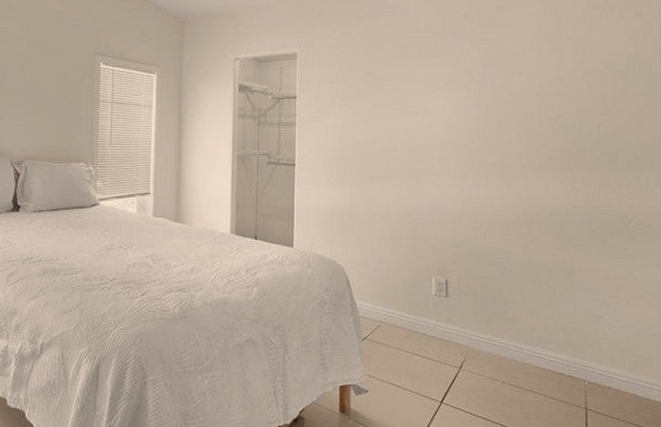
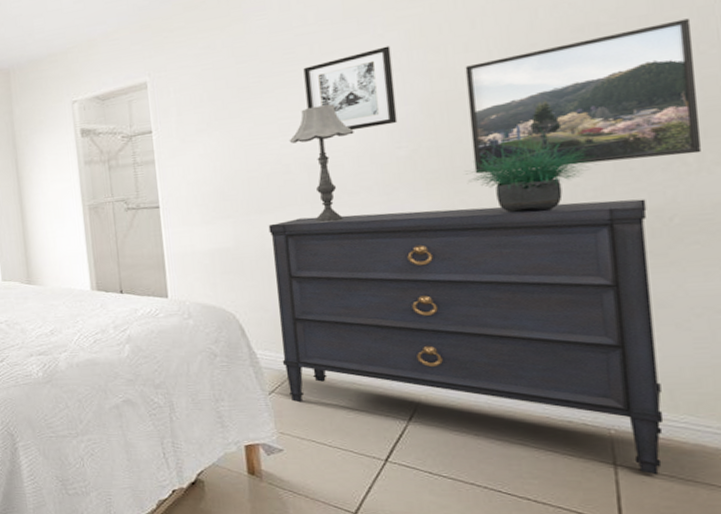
dresser: none [375,190,617,418] -> present [268,199,664,475]
table lamp: none [397,98,443,196] -> present [289,104,354,223]
wall art: none [413,60,473,123] -> present [303,45,398,131]
potted plant: none [513,142,590,206] -> present [466,128,595,213]
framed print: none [518,78,649,177] -> present [465,18,702,174]

